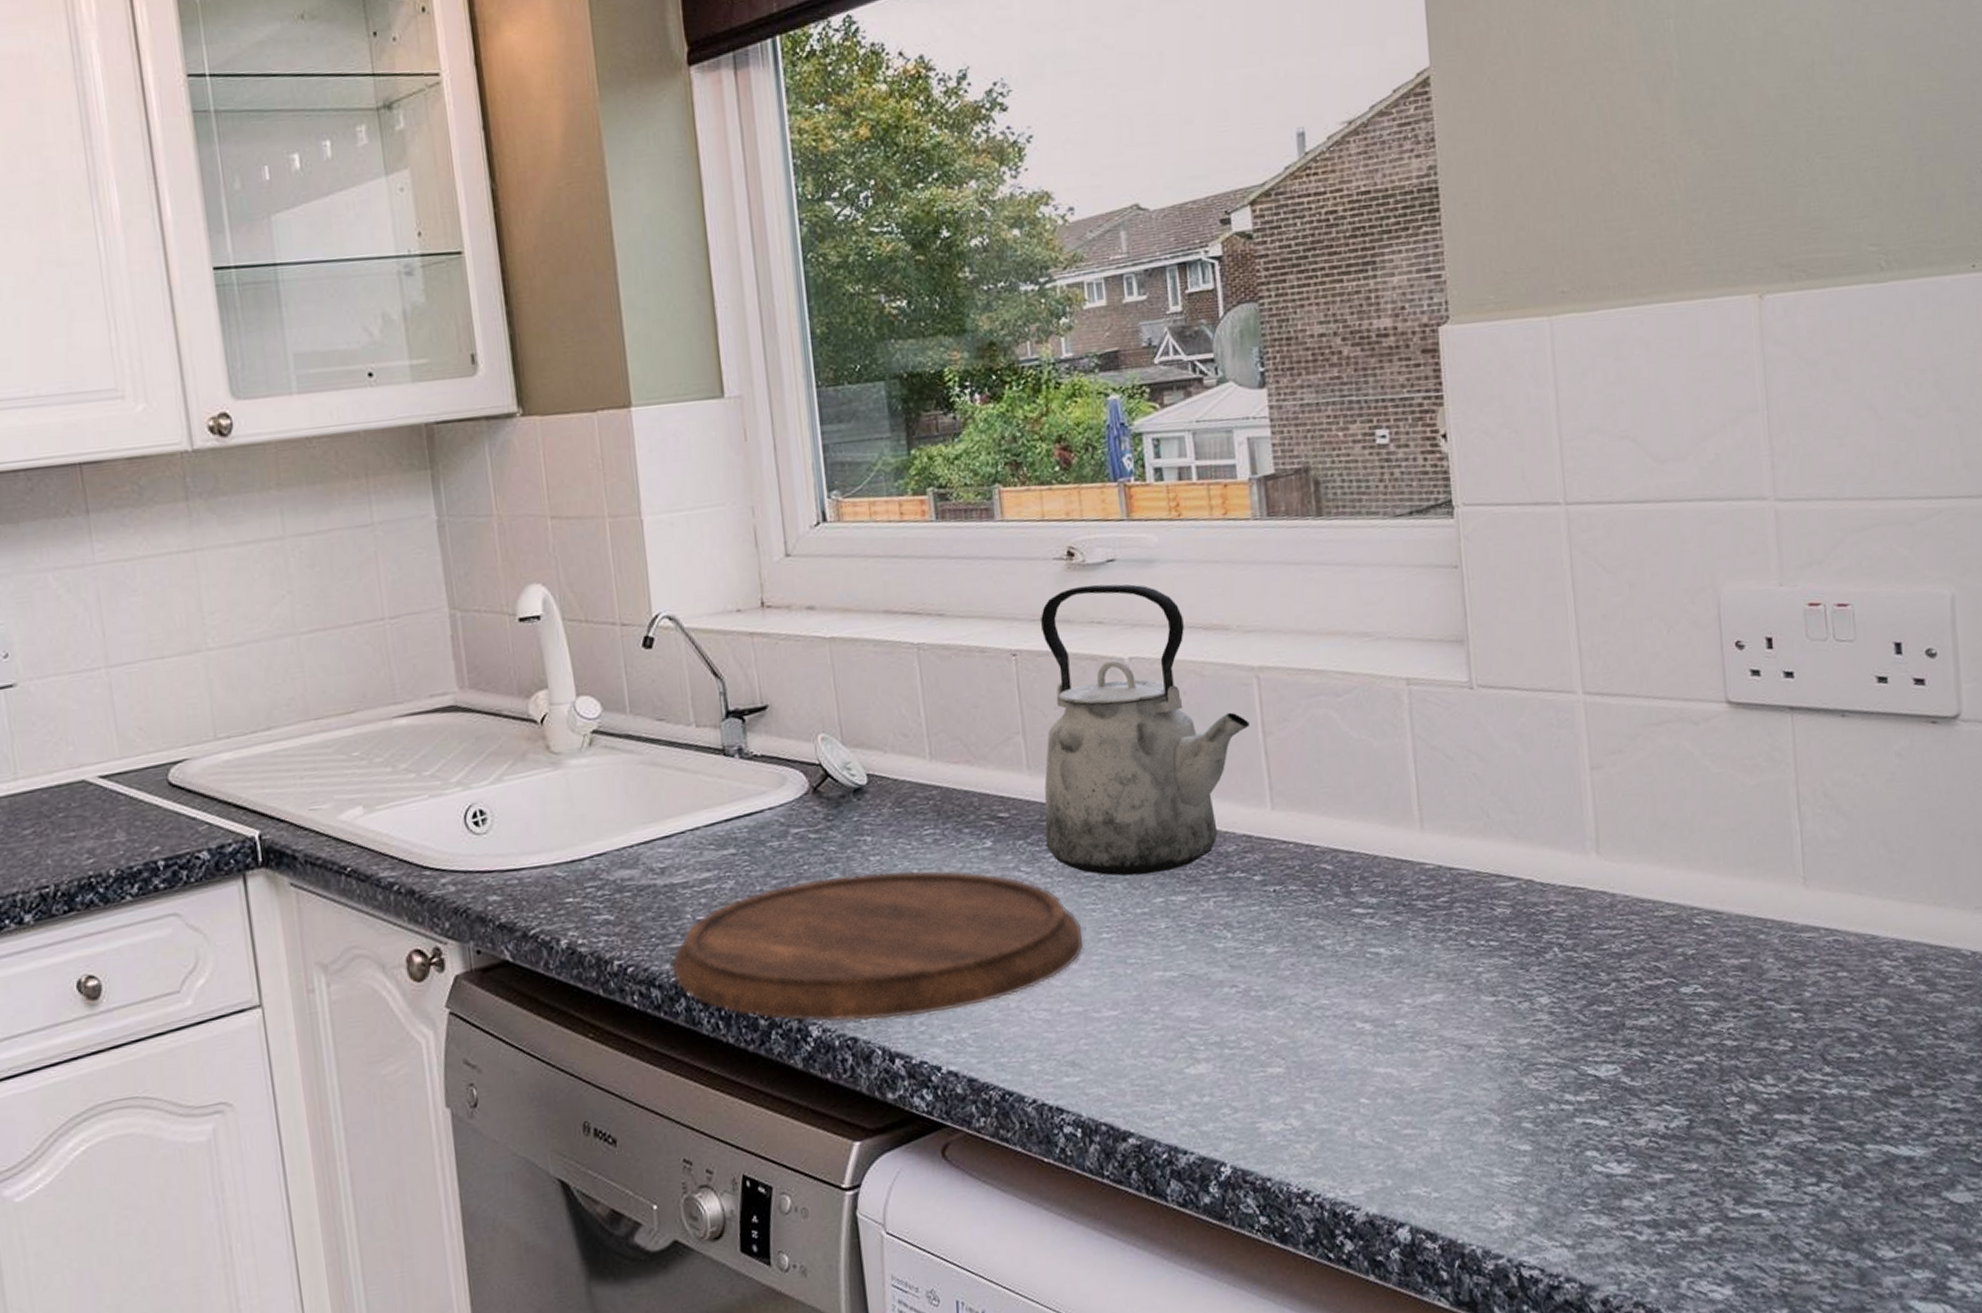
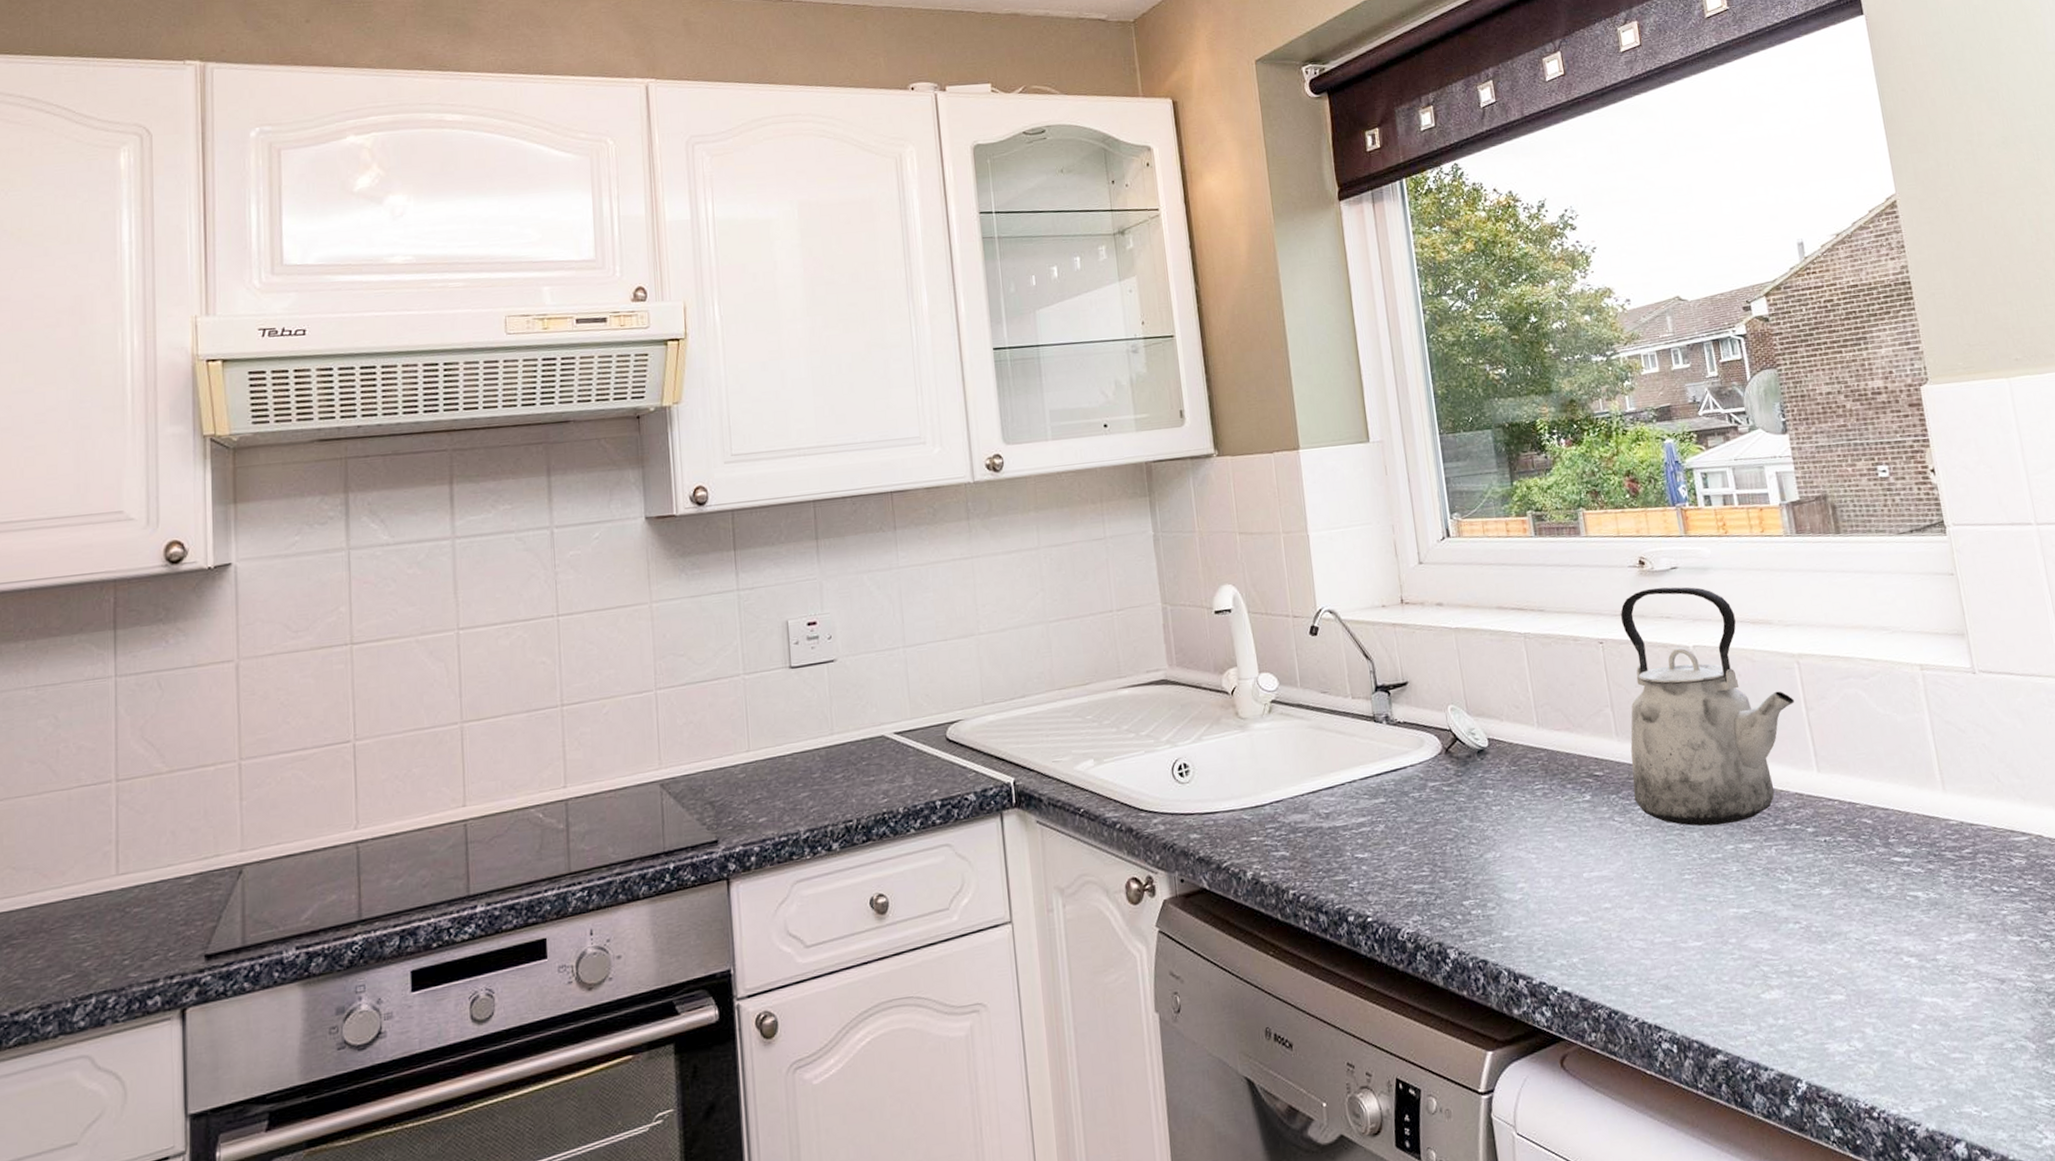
cutting board: present [672,870,1084,1022] -> none [1336,818,1670,946]

